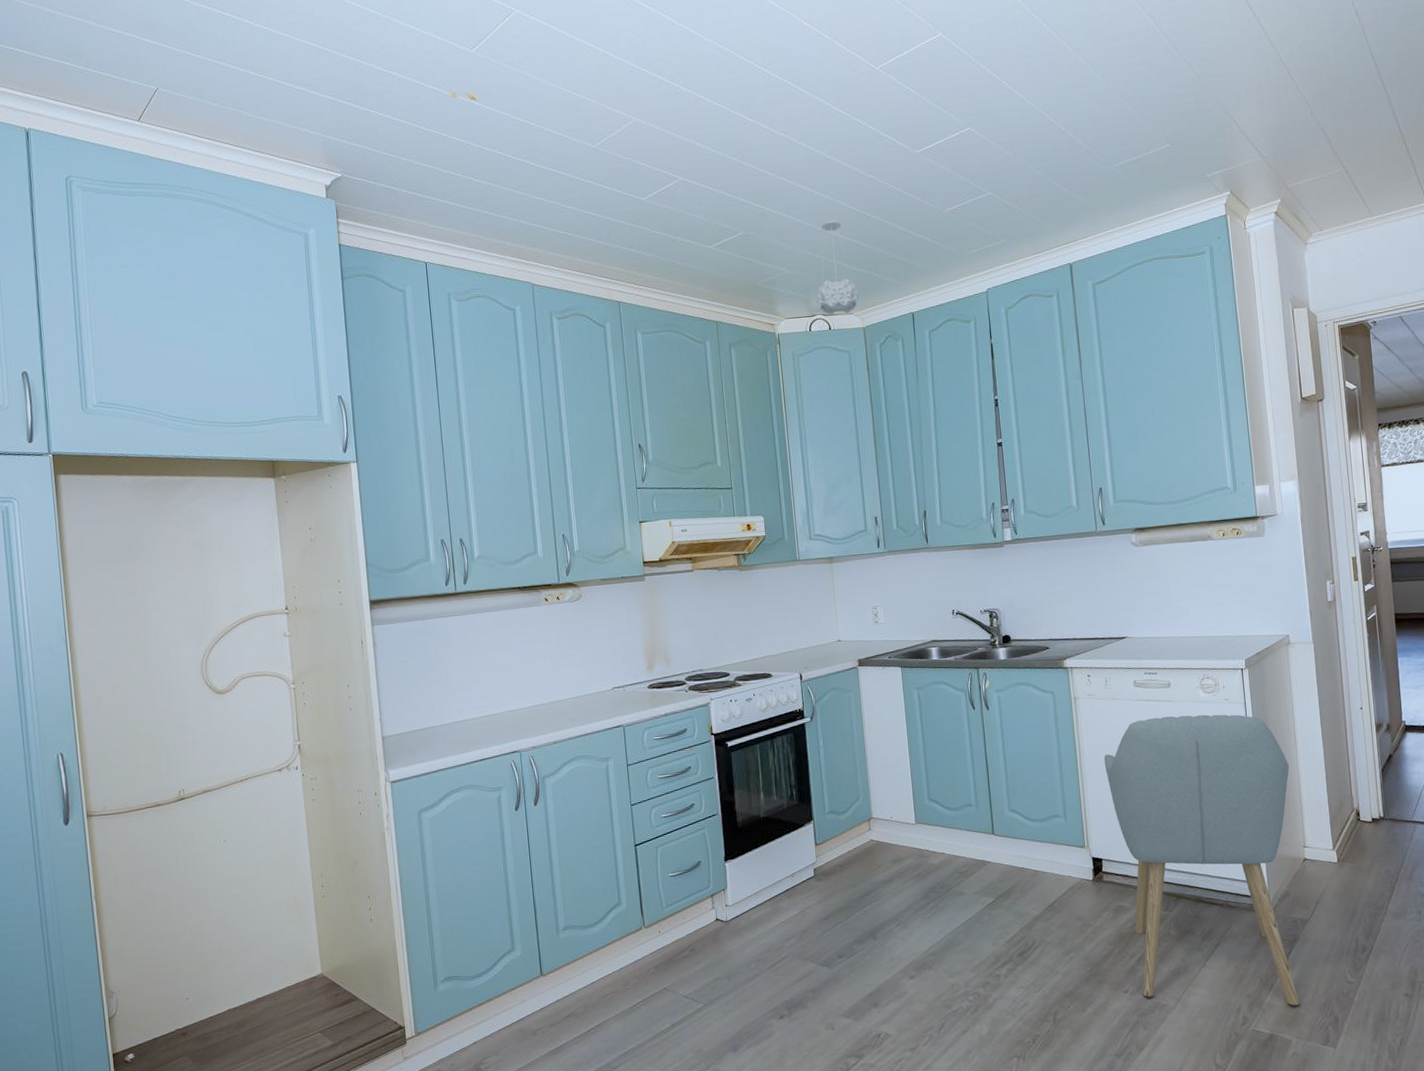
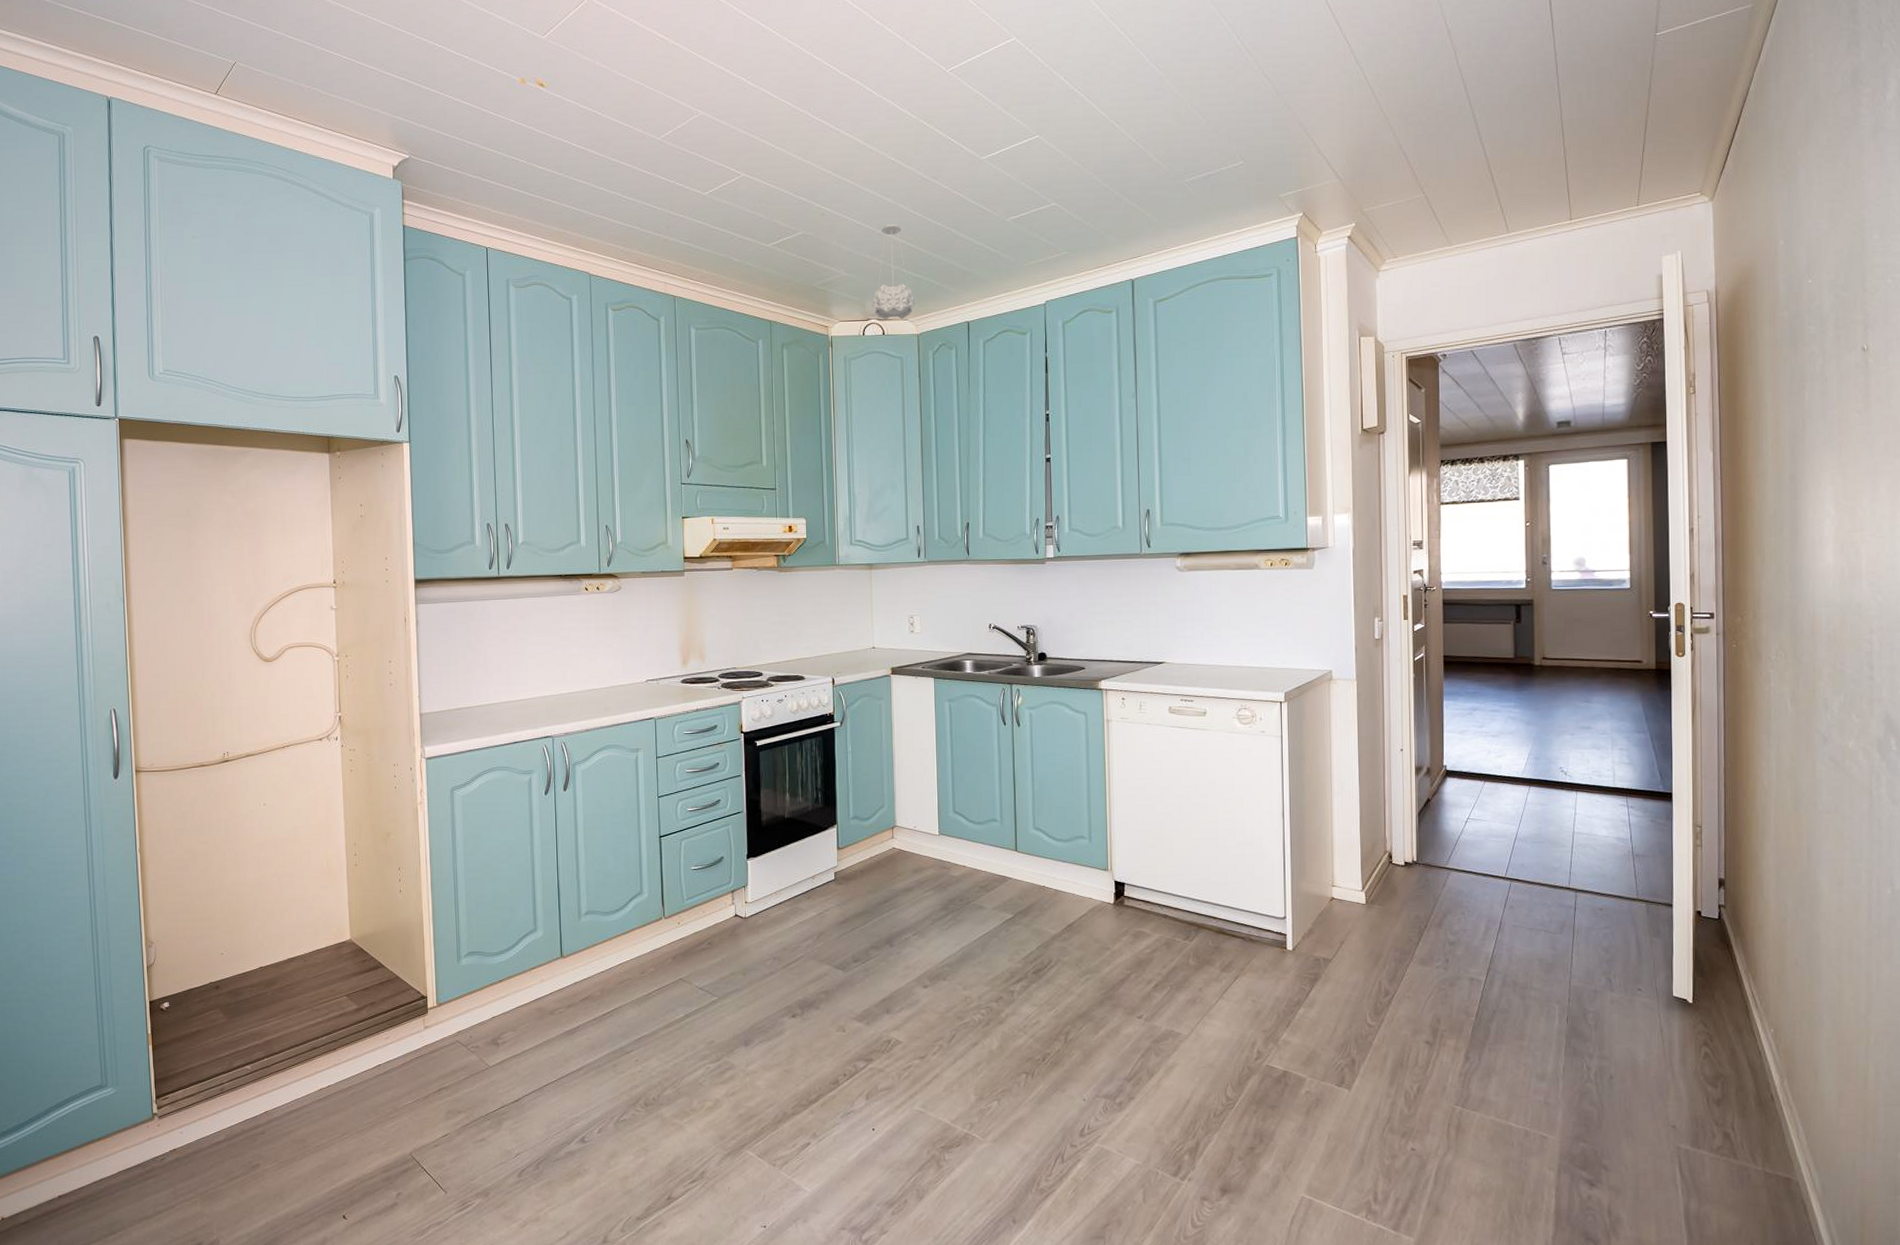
chair: present [1103,714,1300,1006] -> none [1133,745,1322,1045]

